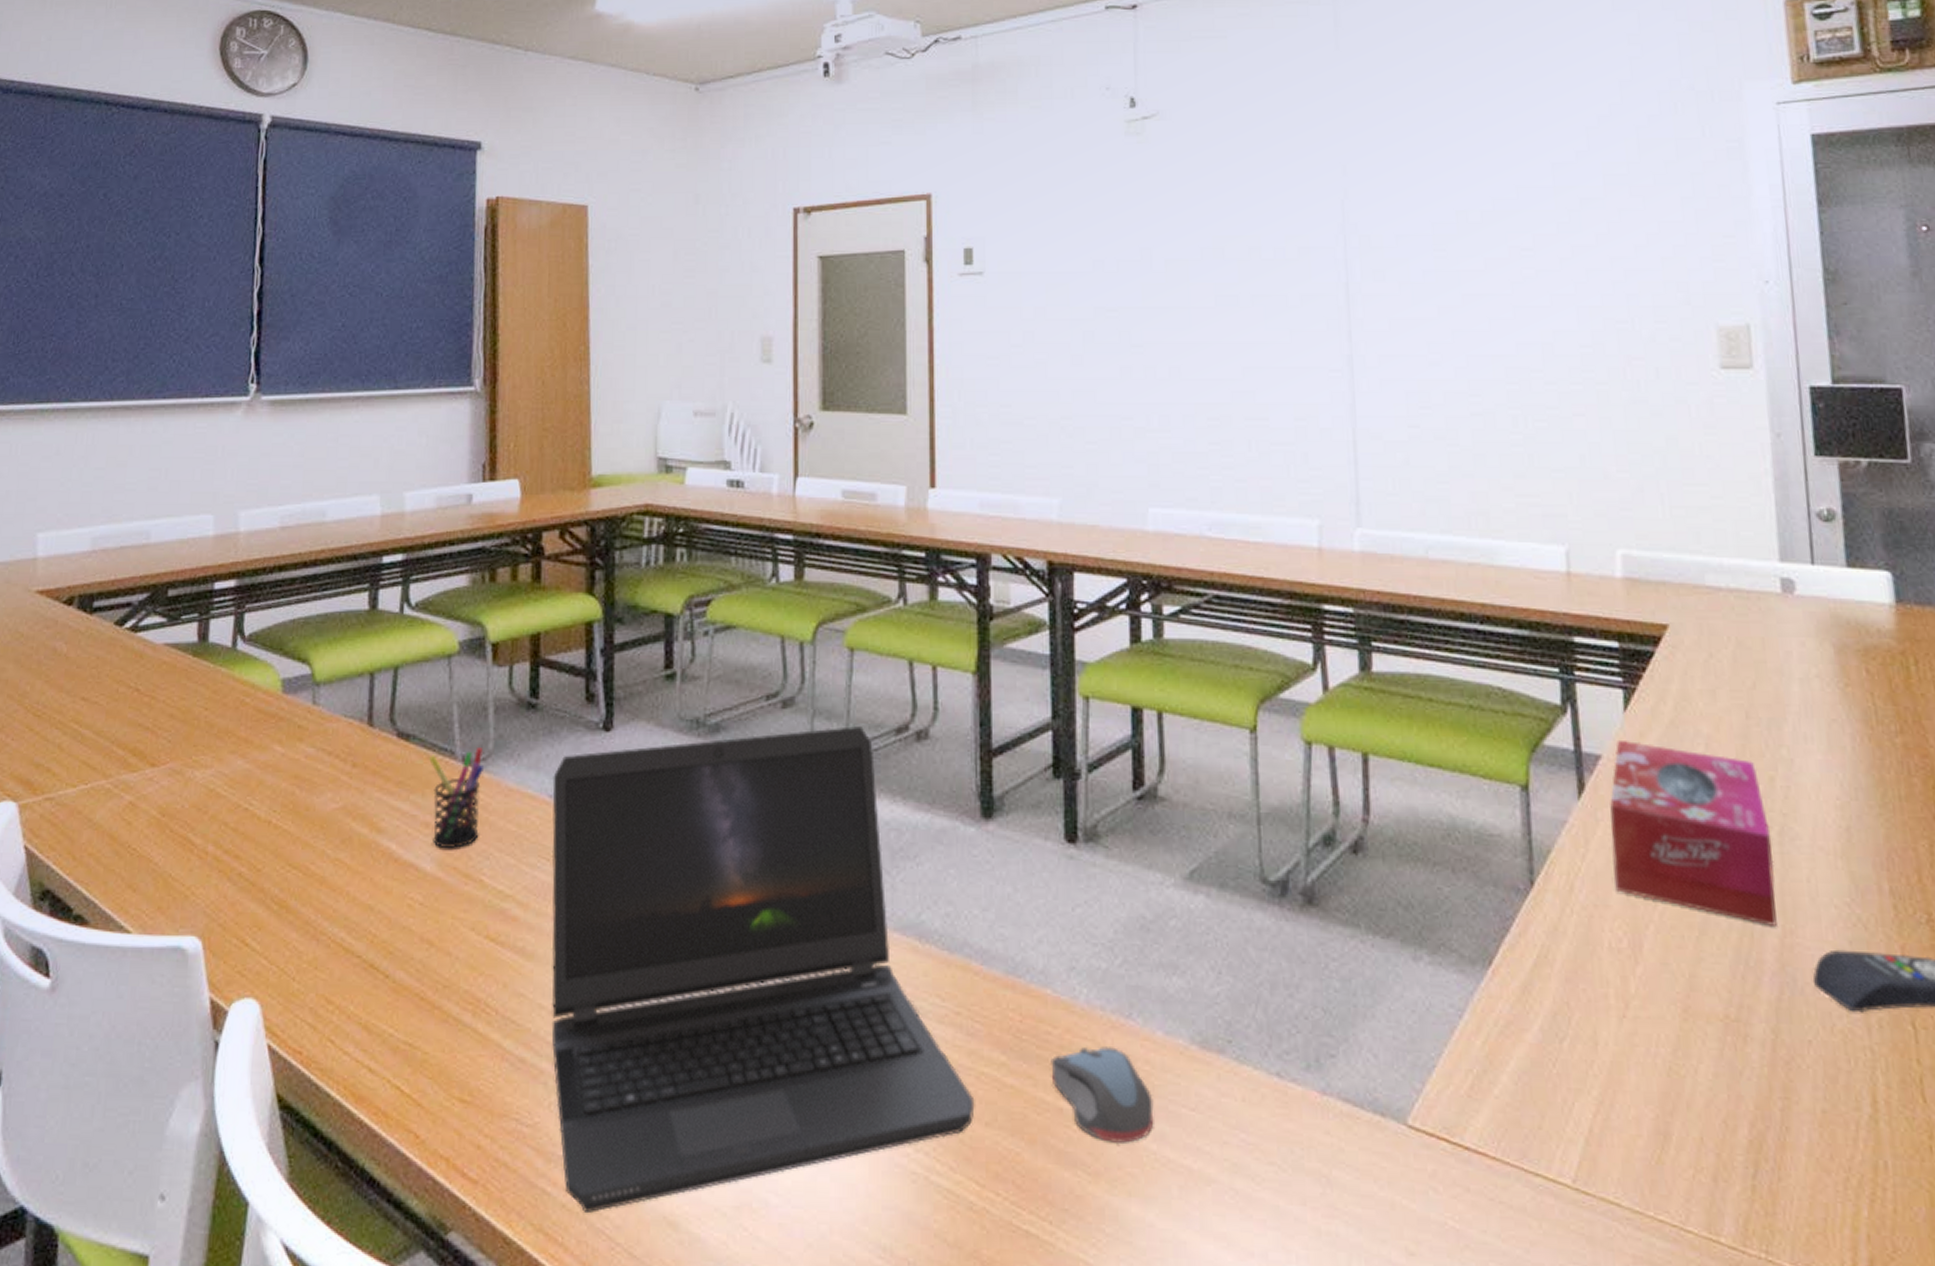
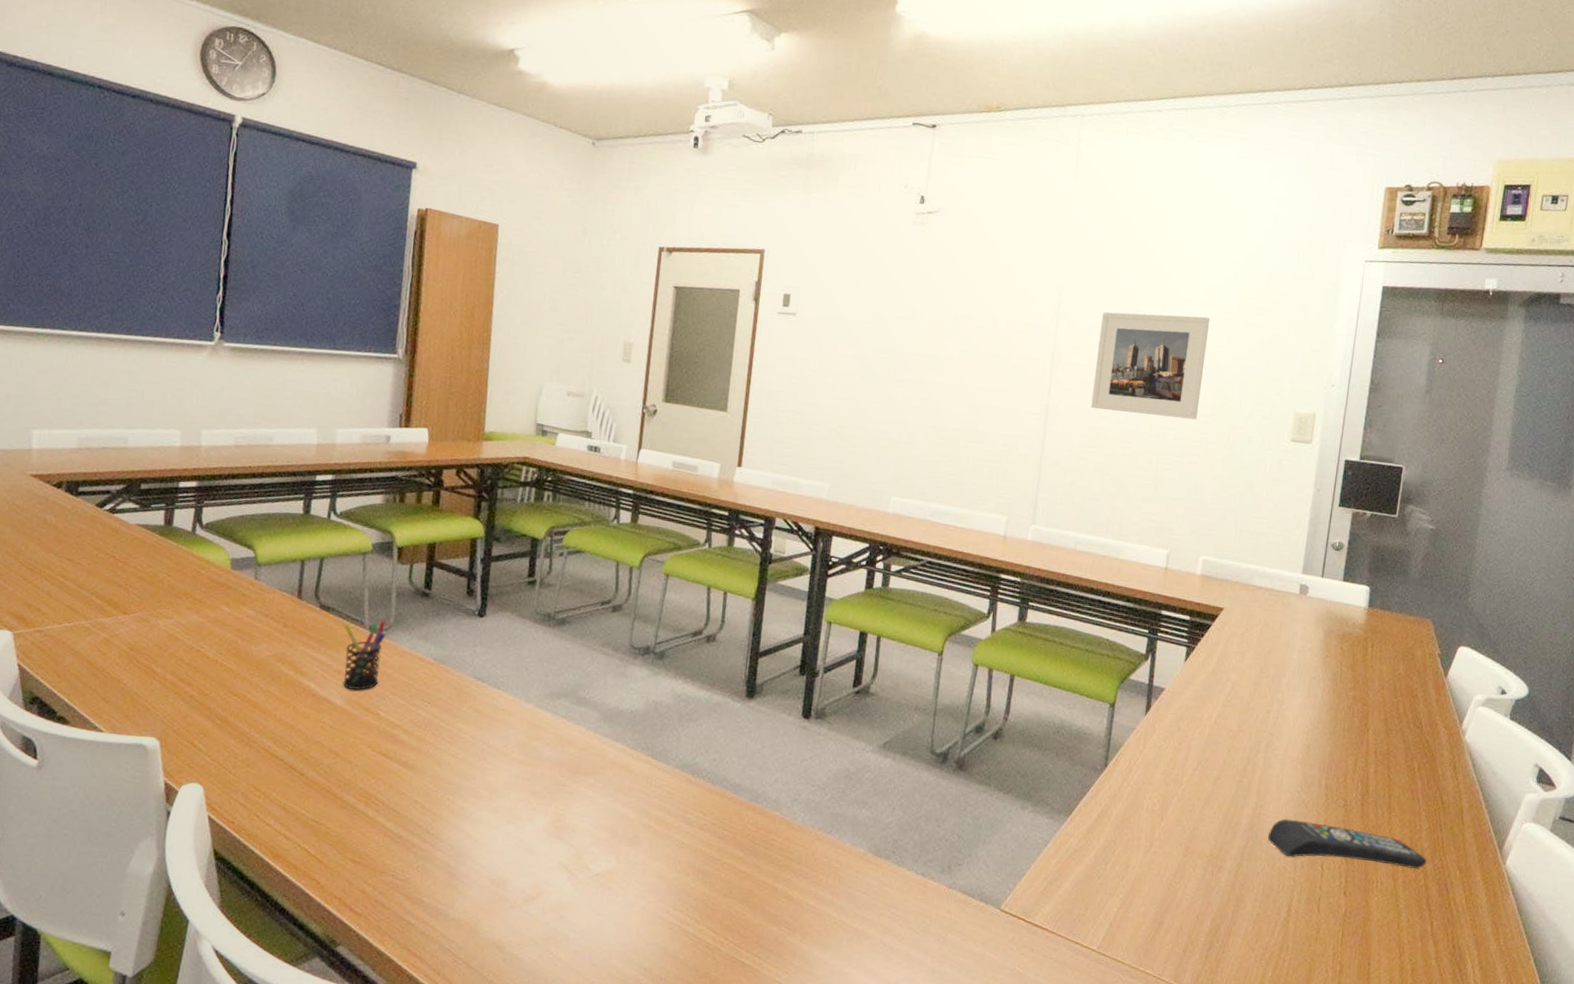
laptop computer: present [551,725,975,1214] -> none [422,627,718,939]
computer mouse: present [1051,1047,1154,1143] -> none [772,850,838,912]
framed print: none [1407,208,1573,353] -> present [1091,312,1210,420]
tissue box: present [1610,739,1777,926] -> none [1158,679,1261,802]

